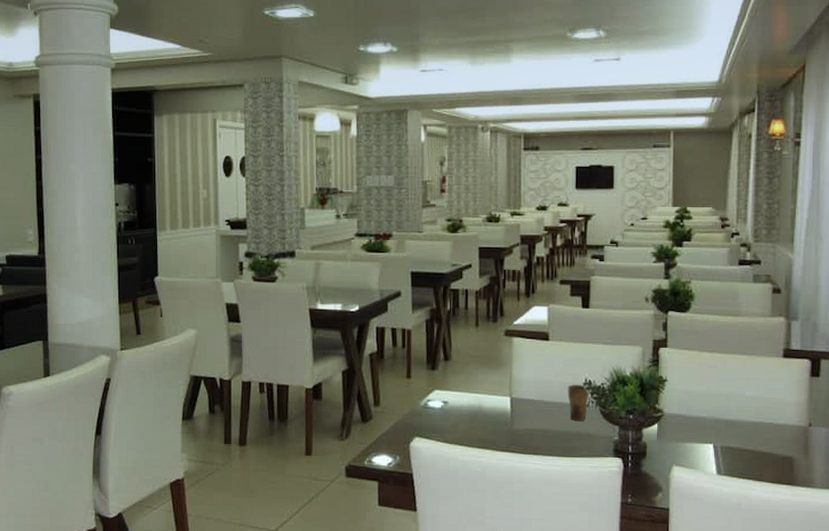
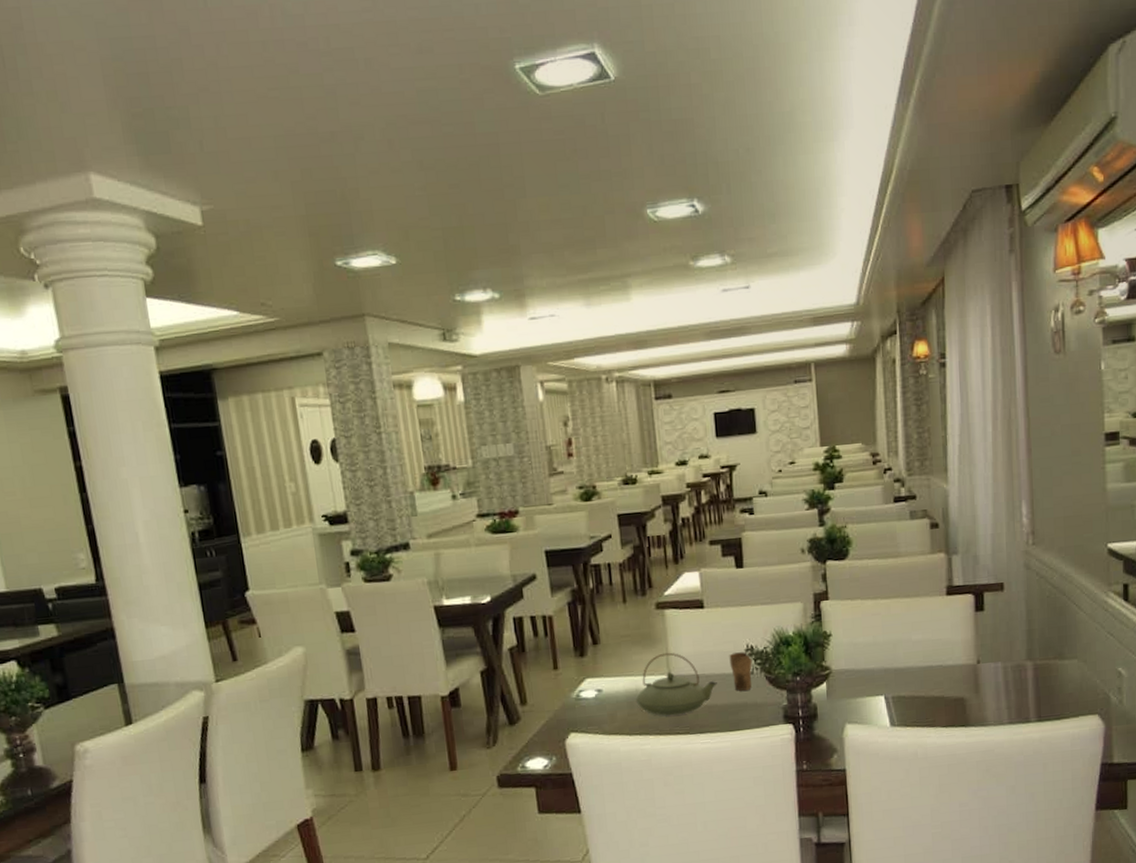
teapot: none [477,376,554,435] -> present [635,652,717,716]

